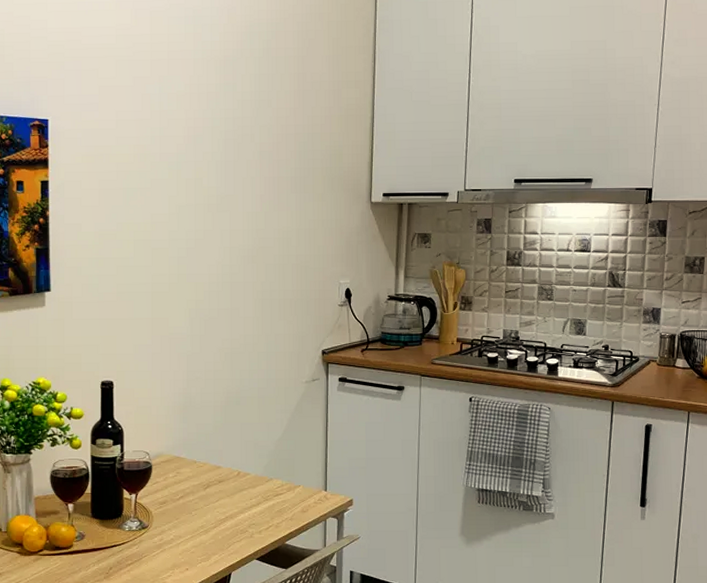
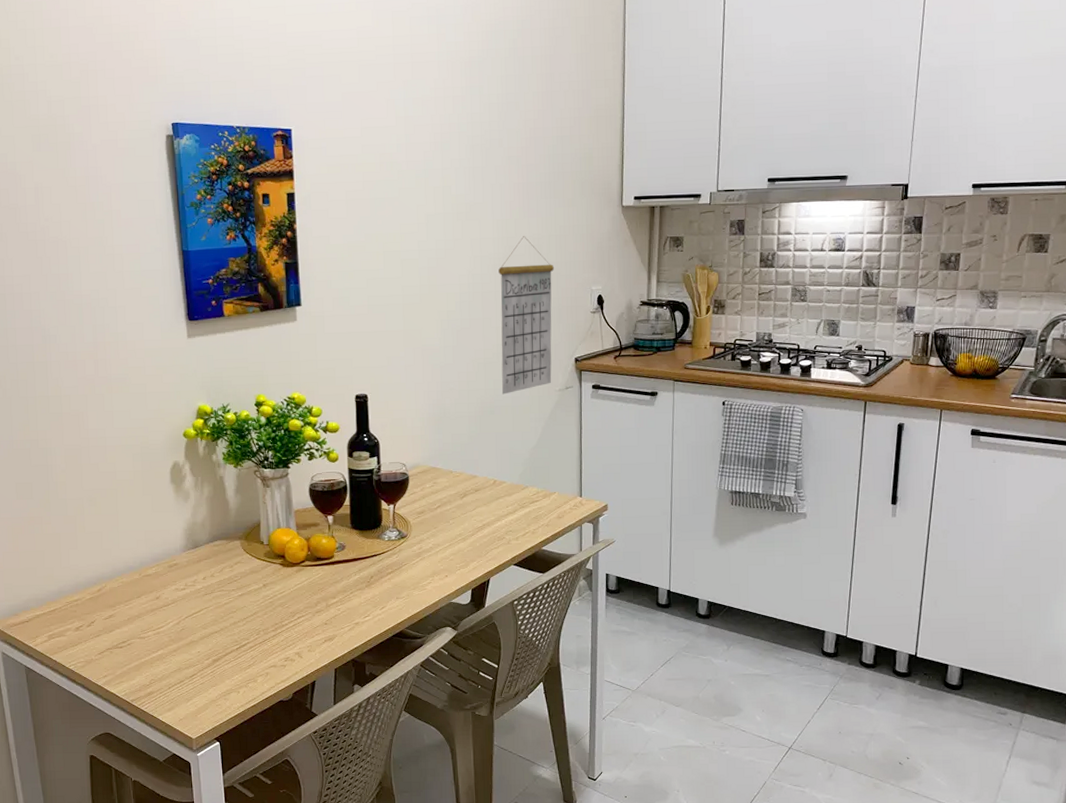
calendar: none [247,229,303,385] -> present [498,236,554,395]

